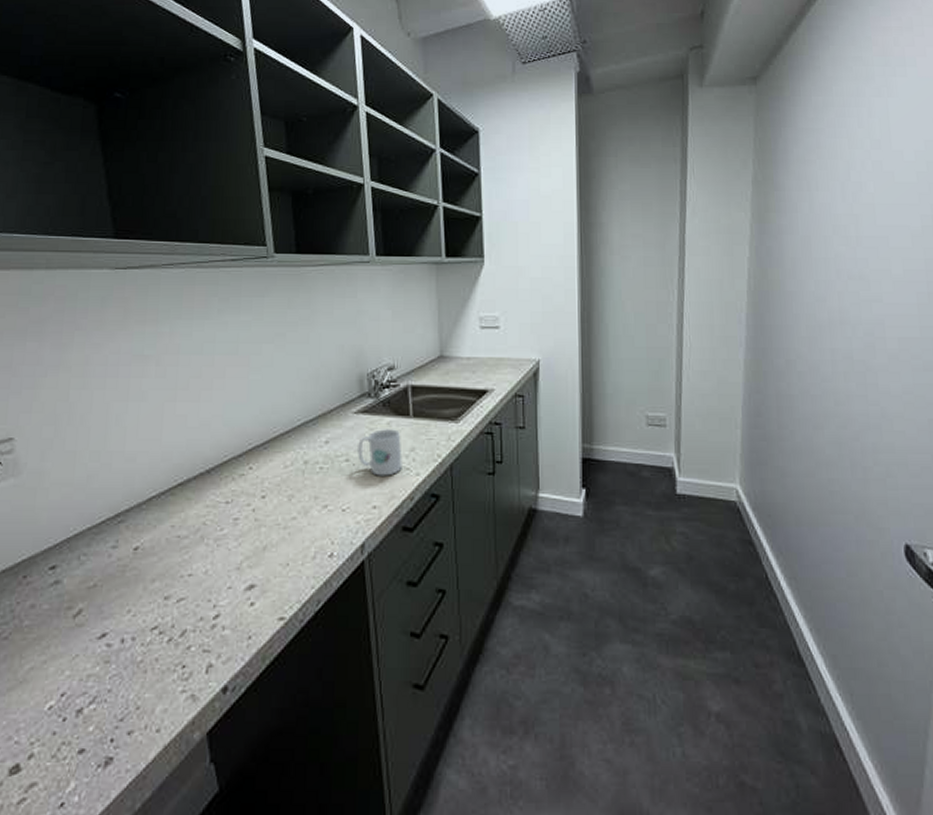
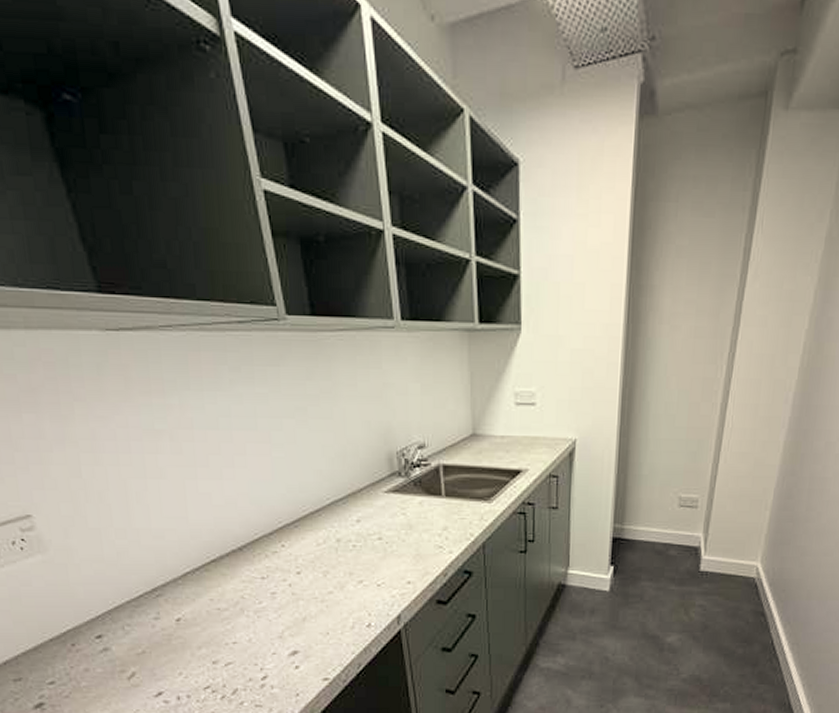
mug: present [358,429,402,476] -> none [390,508,435,554]

